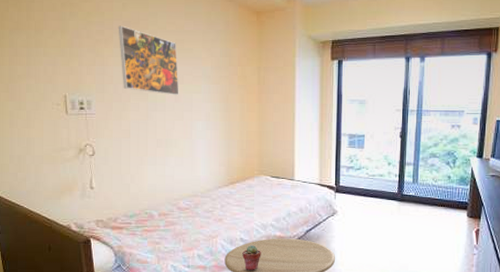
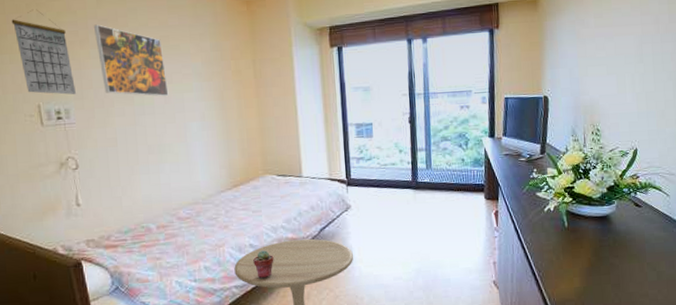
calendar: none [48,8,98,88] -> present [11,9,76,95]

